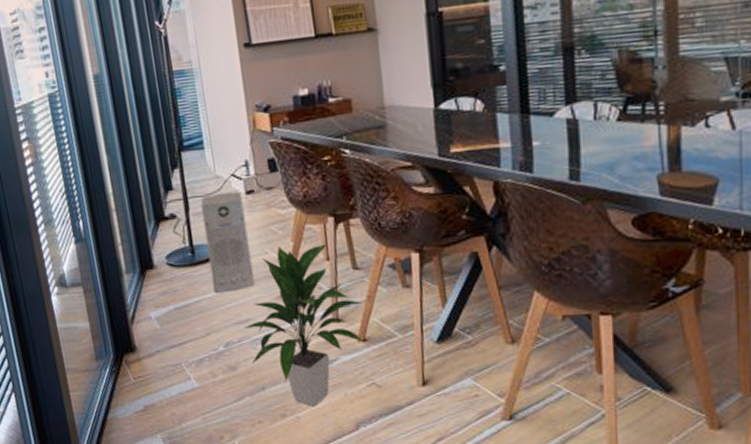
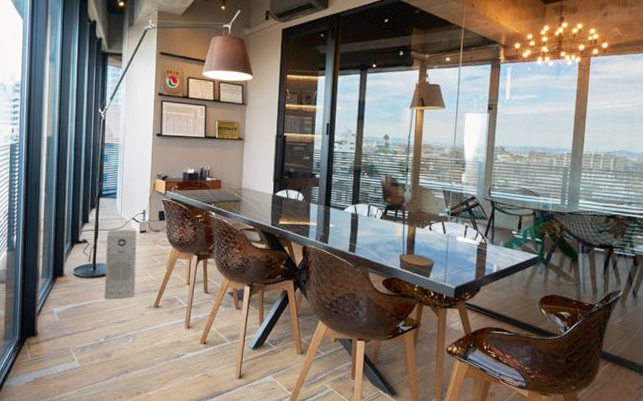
indoor plant: present [243,243,364,406] -> none [120,271,207,388]

